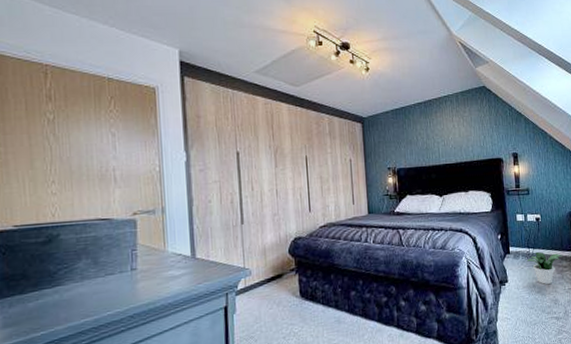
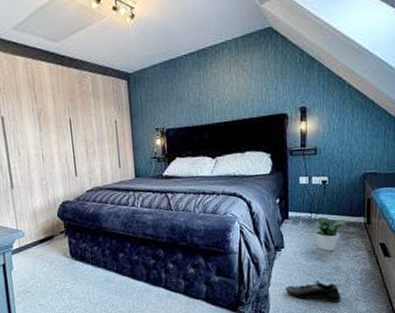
shoe: none [511,314,562,336] -> present [285,280,341,303]

